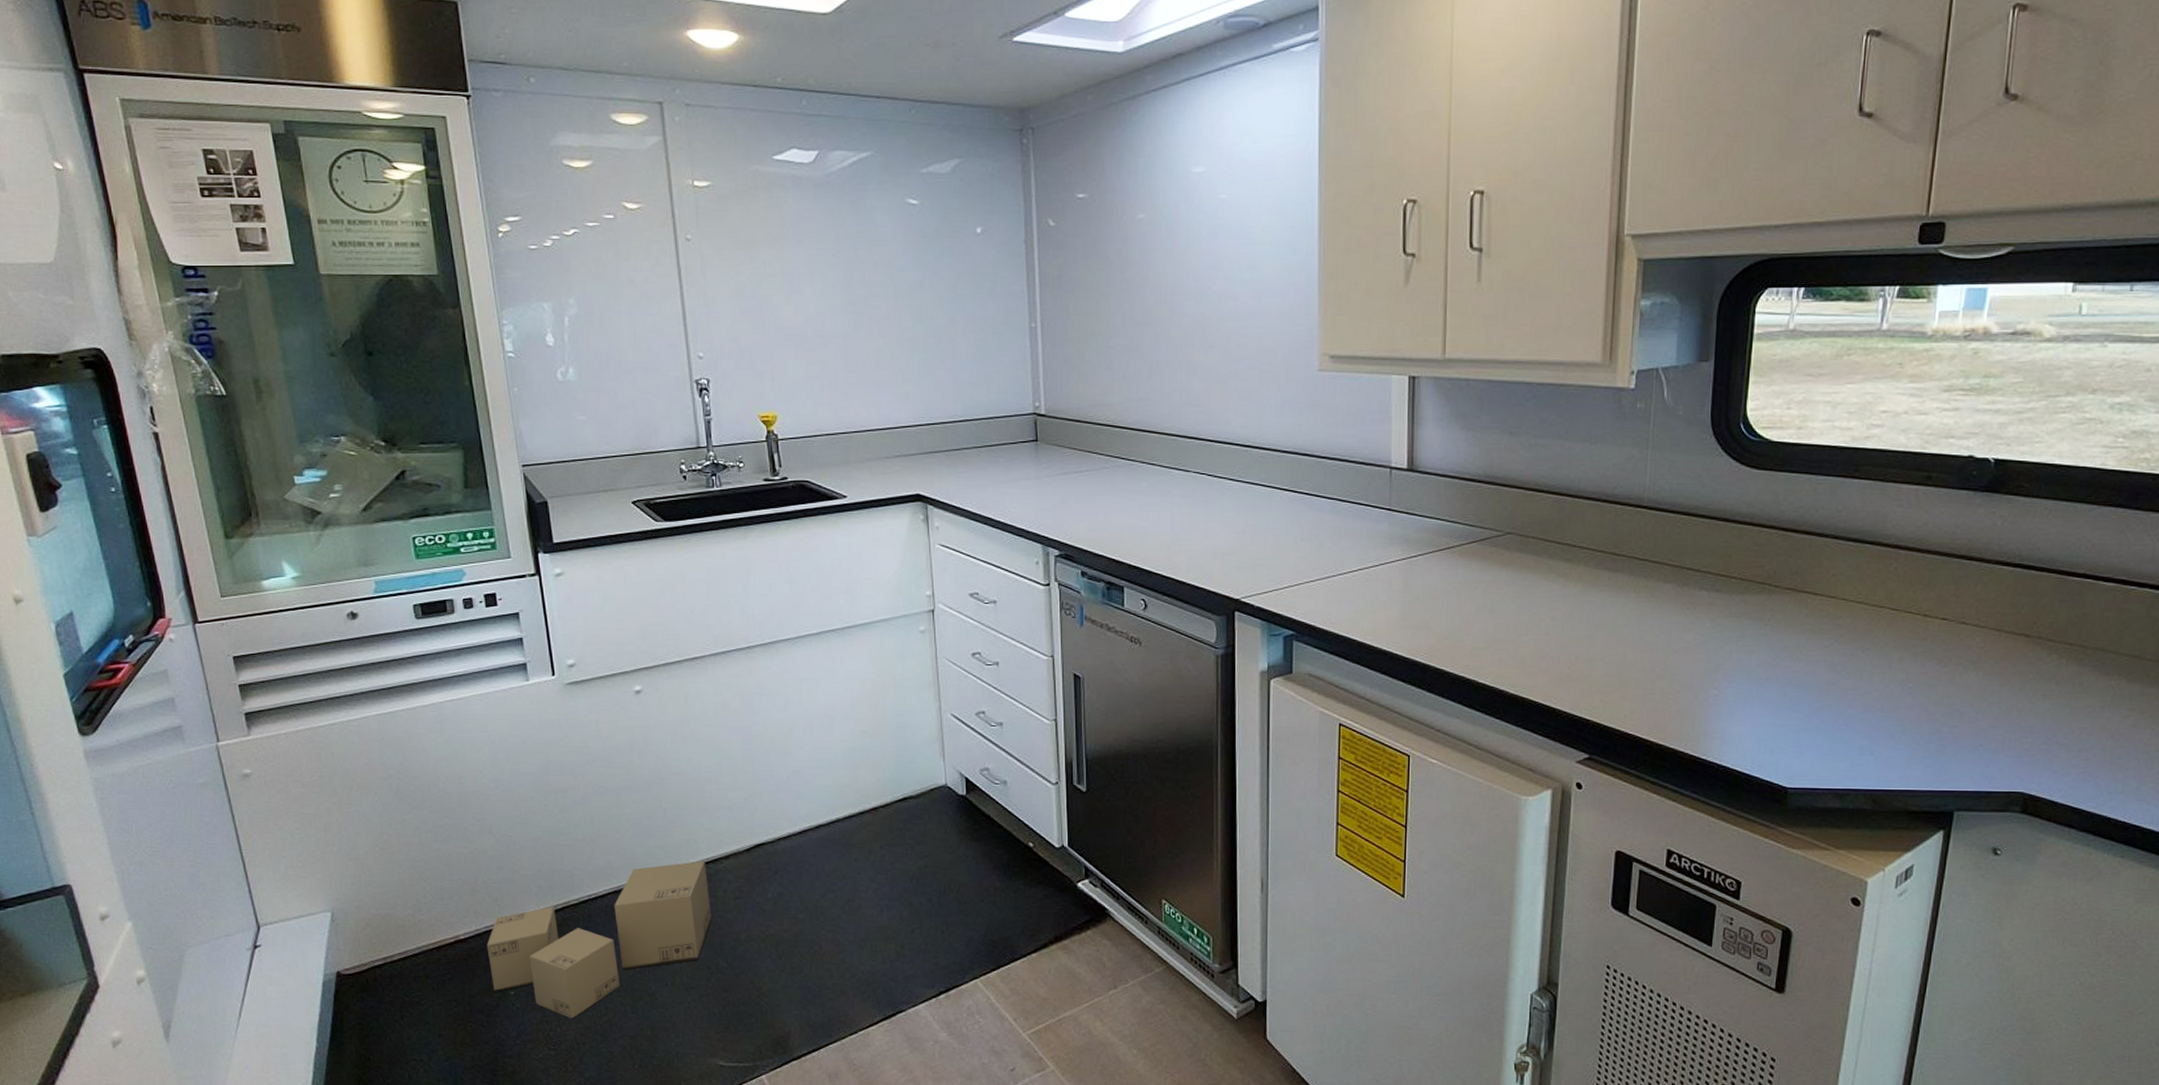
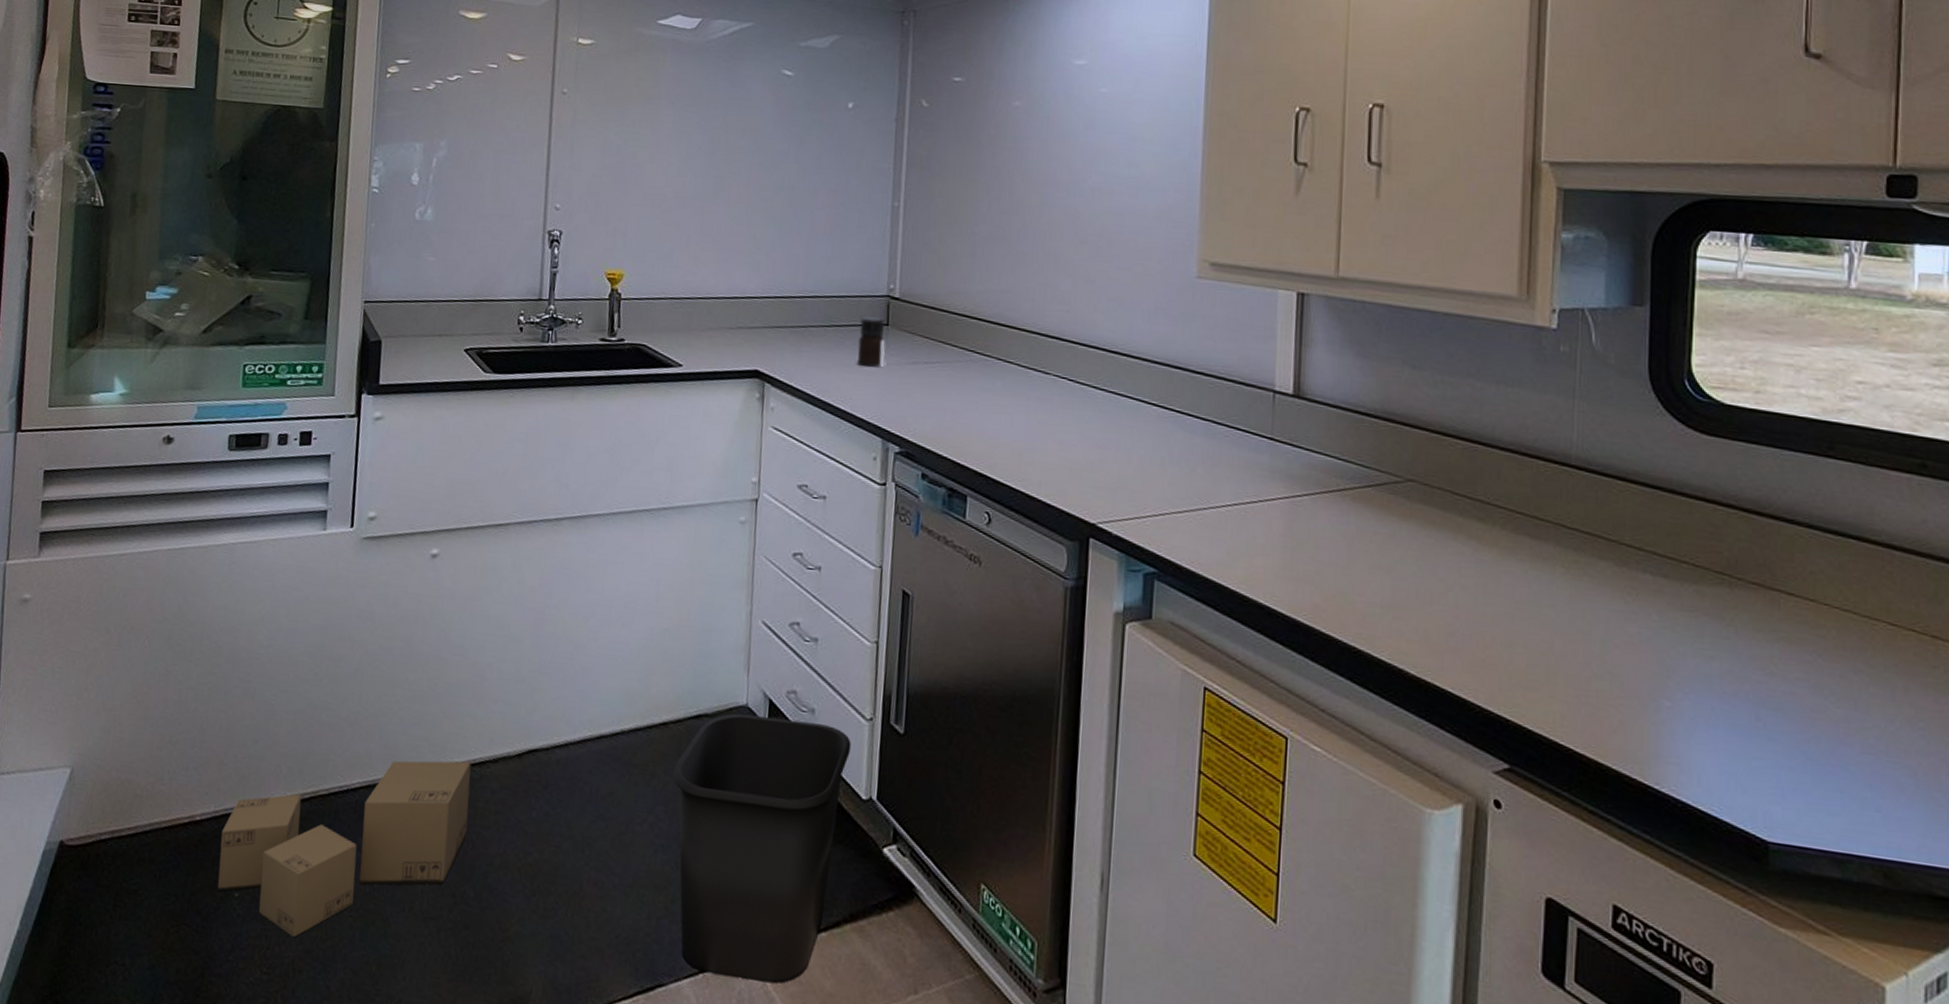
waste bin: none [888,791,1041,997] -> present [672,713,851,984]
bottle: none [1011,434,1036,482] -> present [857,316,886,368]

